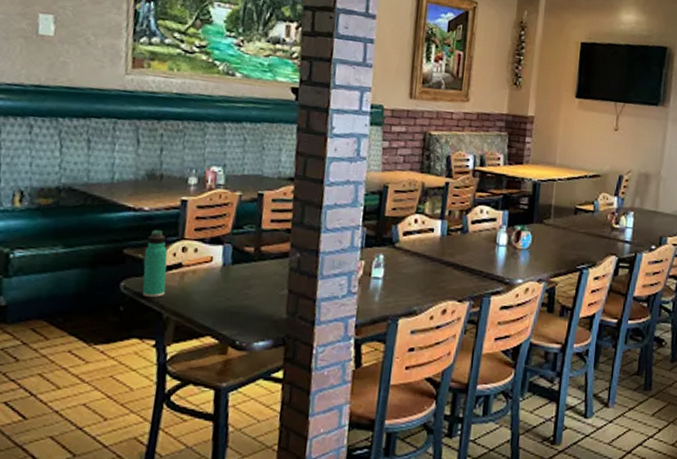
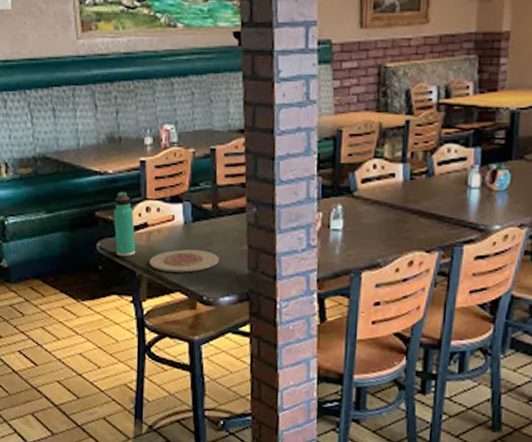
plate: none [179,292,257,316] -> present [149,249,219,273]

